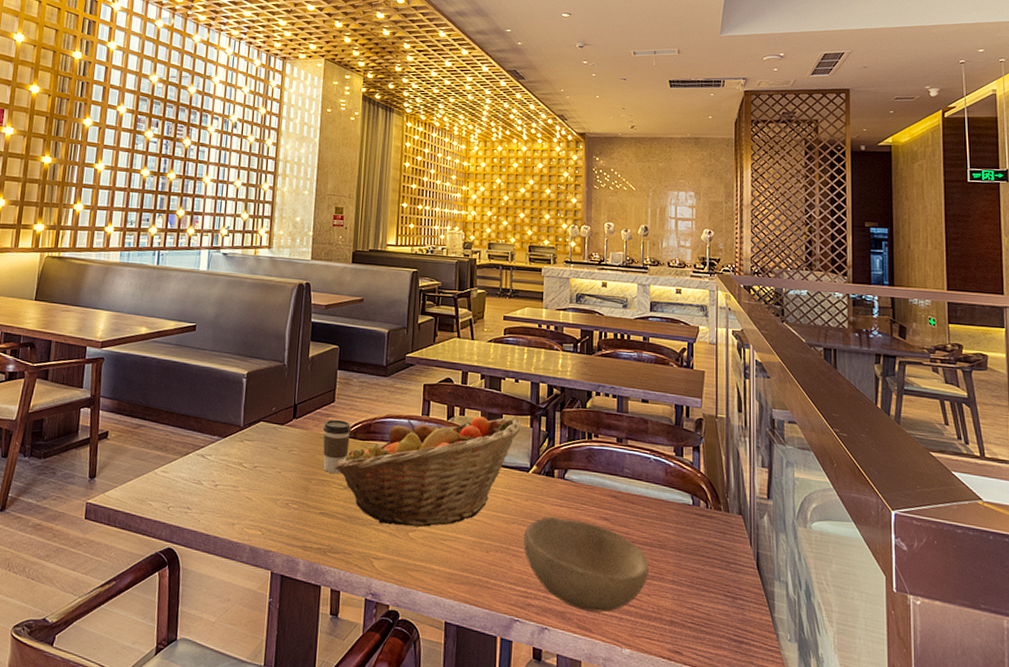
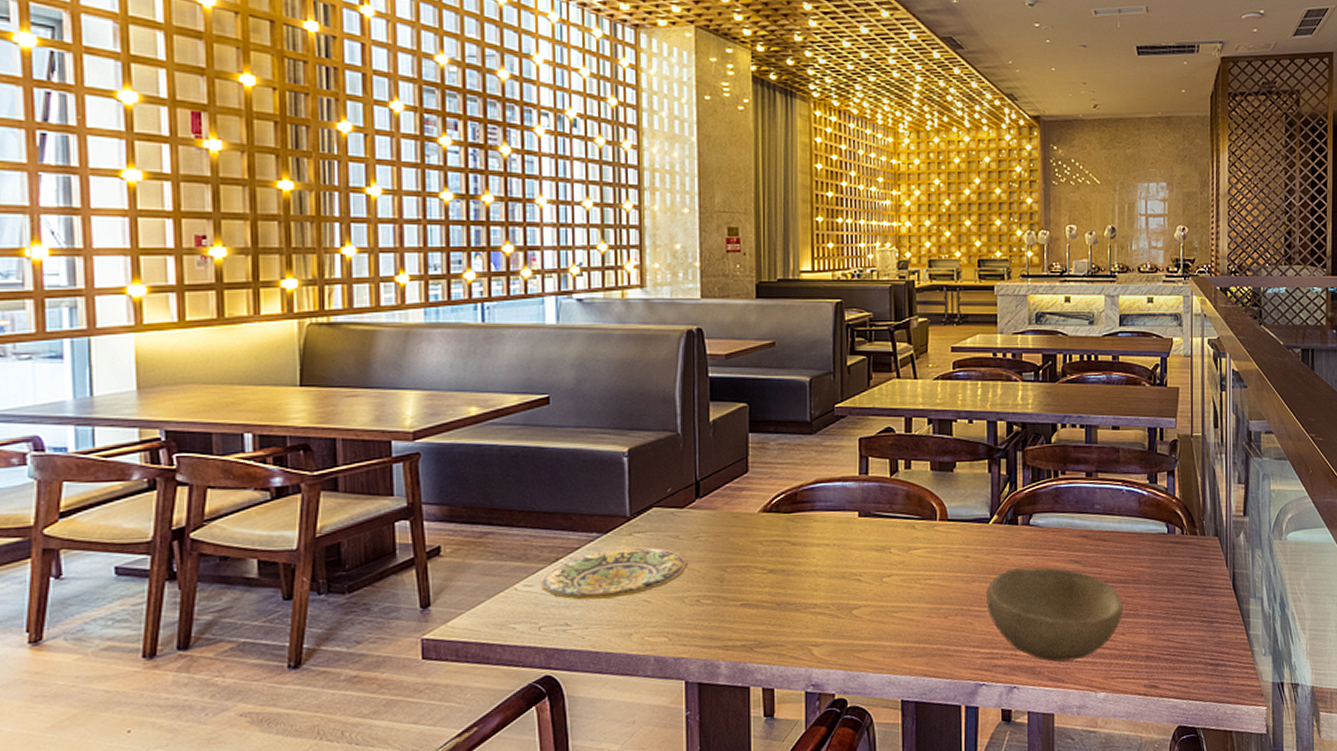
plate: none [173,451,283,492] -> present [540,546,689,600]
coffee cup: present [322,419,352,473] -> none [735,492,773,557]
fruit basket: present [334,416,522,528] -> none [754,464,979,606]

